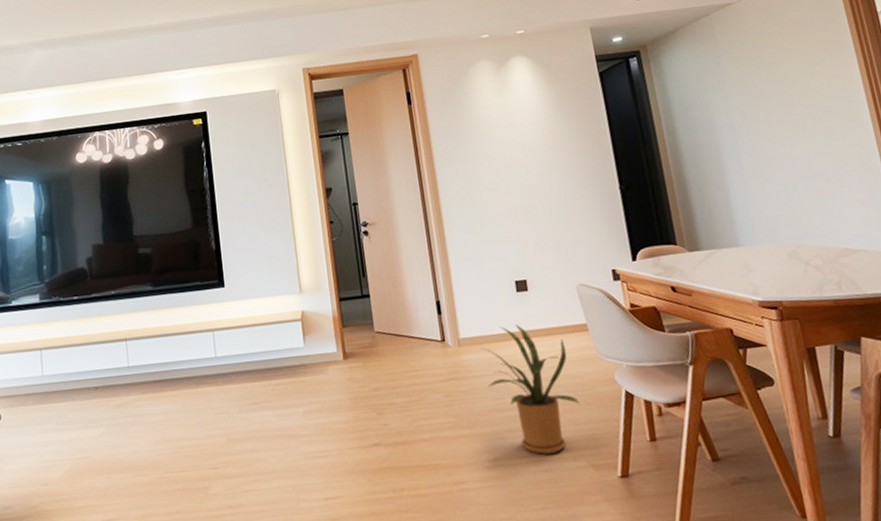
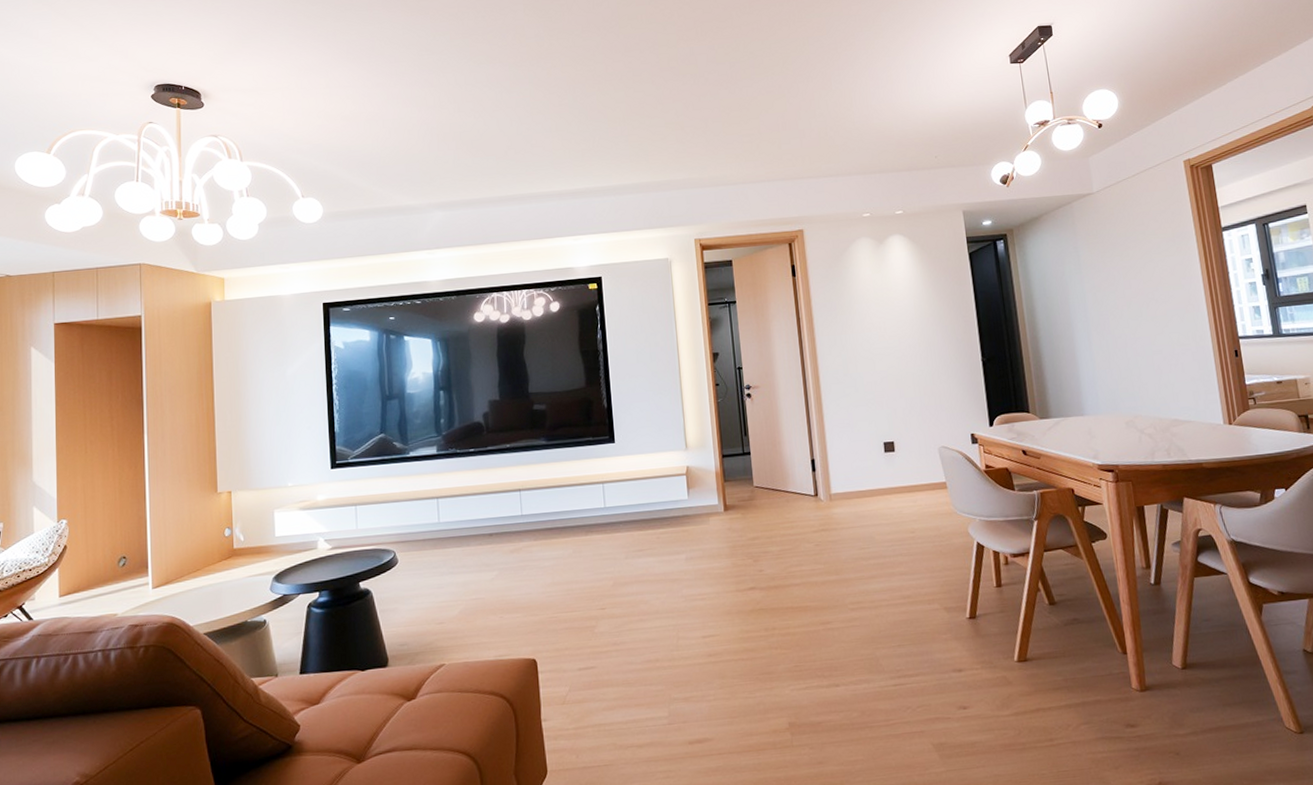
house plant: present [480,324,579,455] -> none [850,481,936,598]

